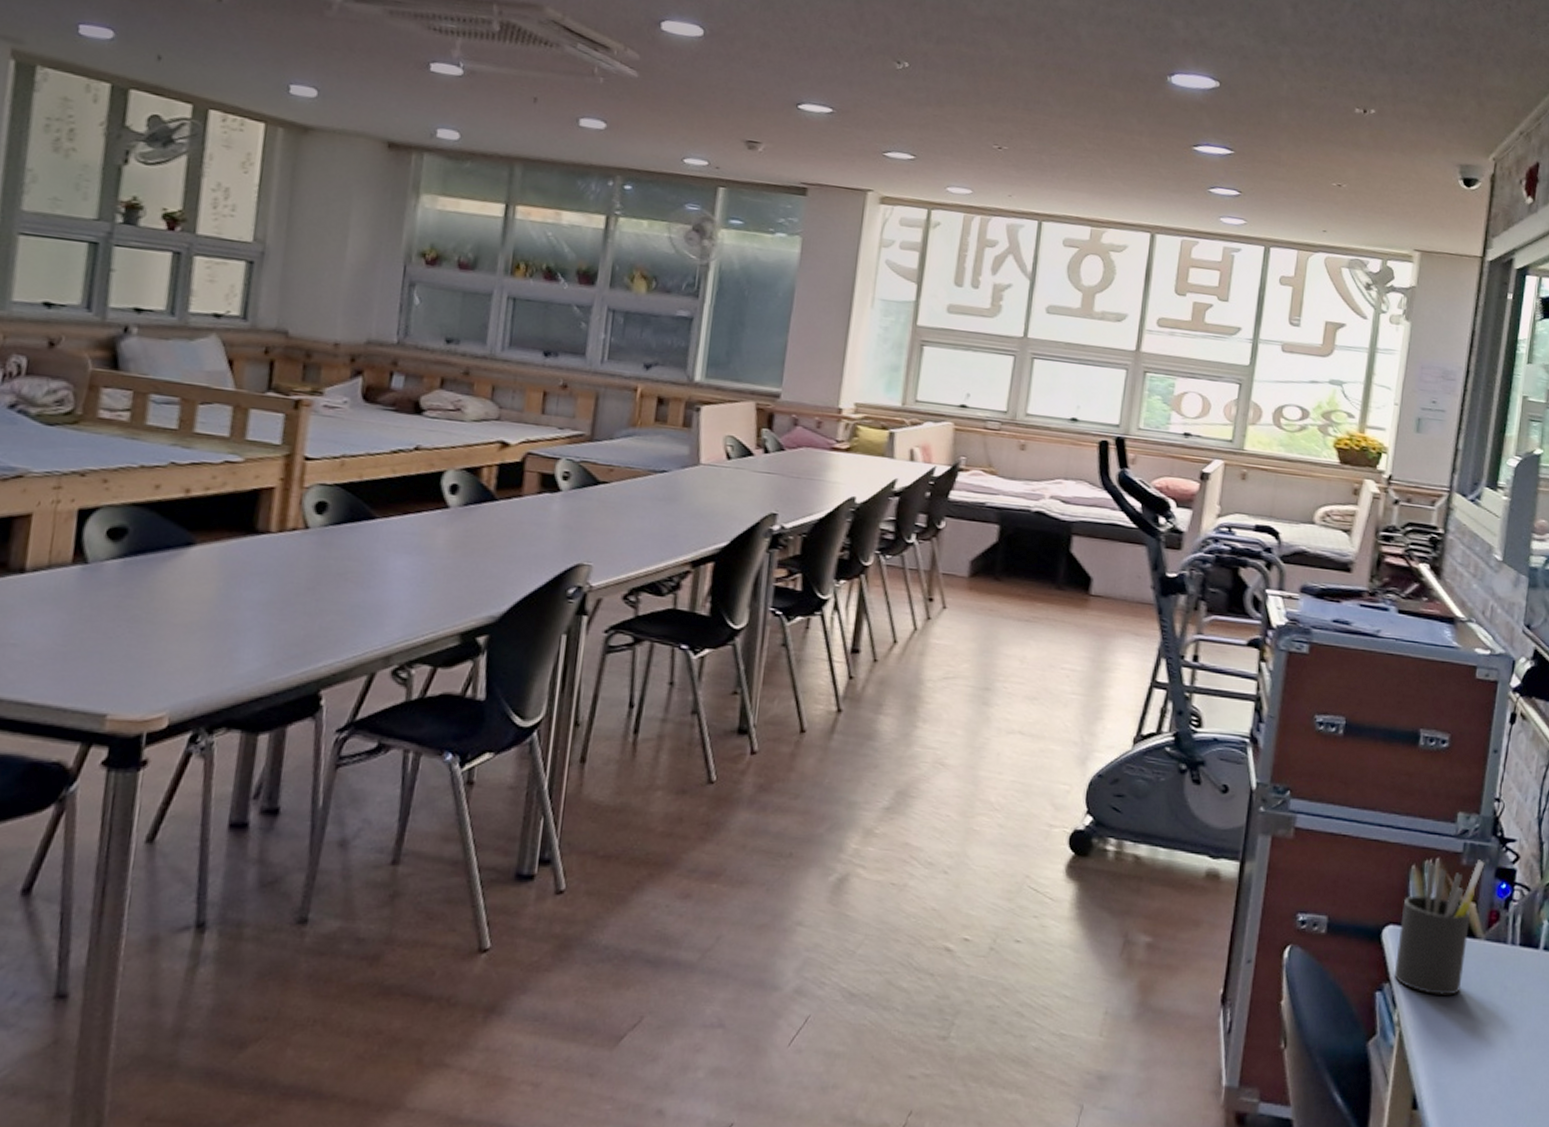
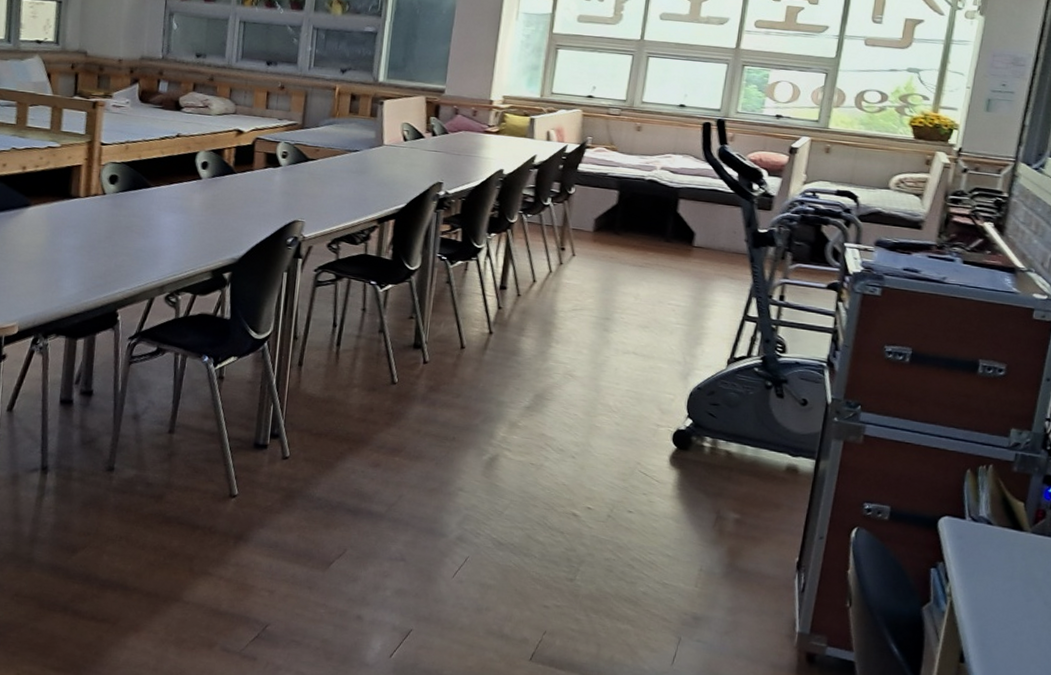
pen holder: present [1394,859,1485,995] -> none [947,468,1034,575]

